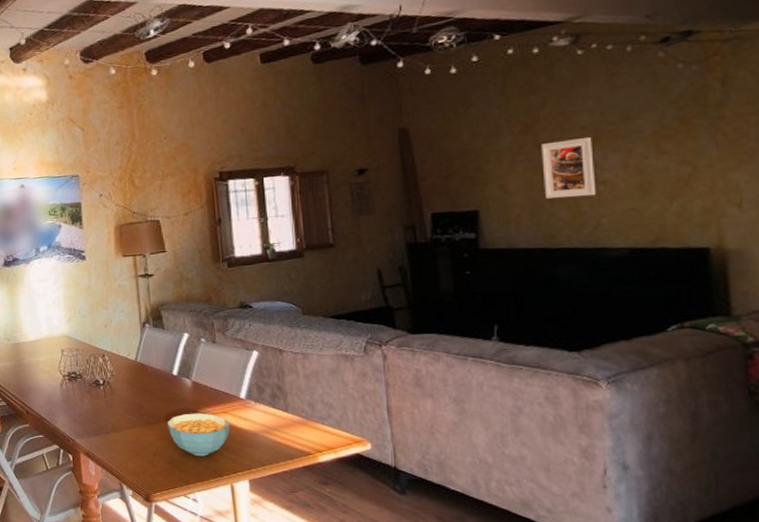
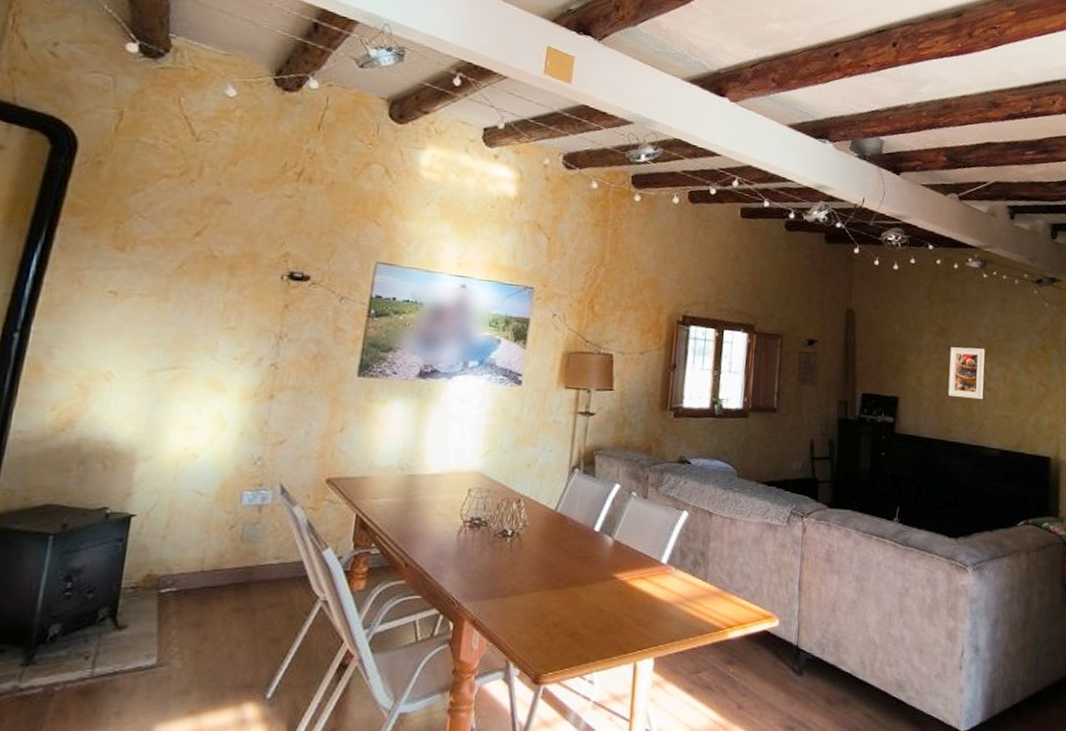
cereal bowl: present [167,413,230,457] -> none [576,577,645,629]

